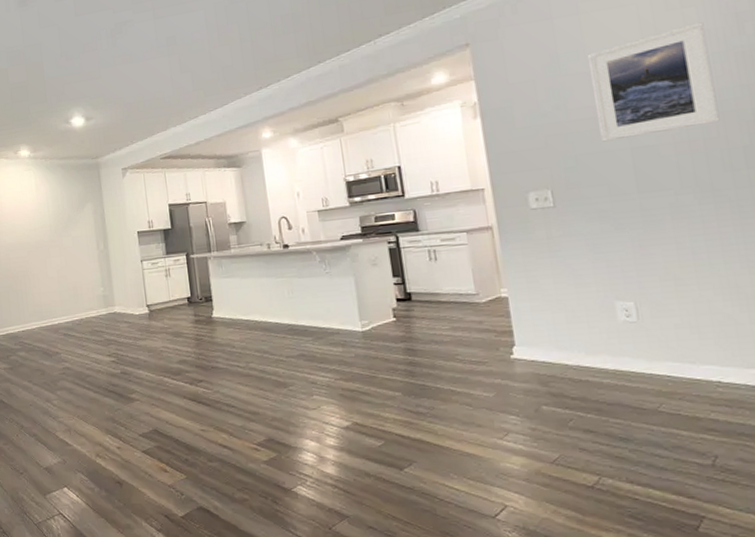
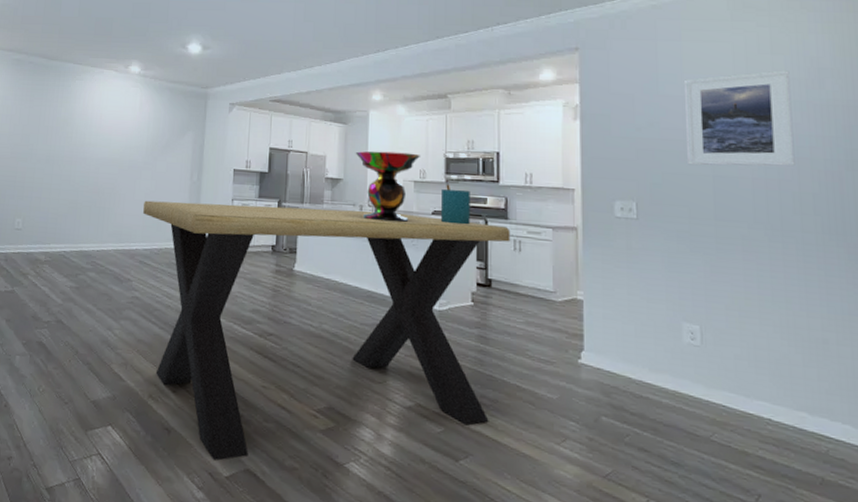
dining table: none [57,204,428,503] -> present [143,180,511,461]
decorative bowl: none [254,183,320,257] -> present [355,151,420,223]

